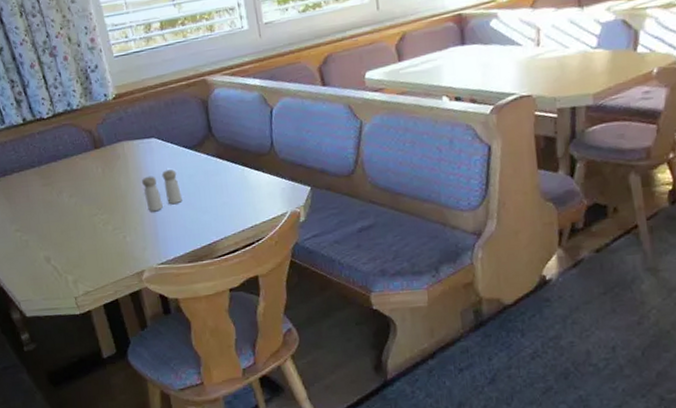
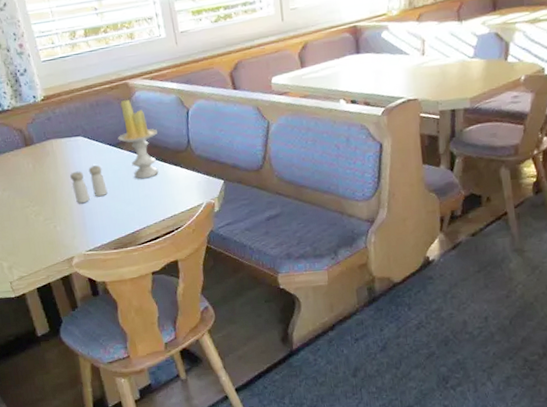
candle: none [194,98,239,185] -> present [118,100,159,179]

